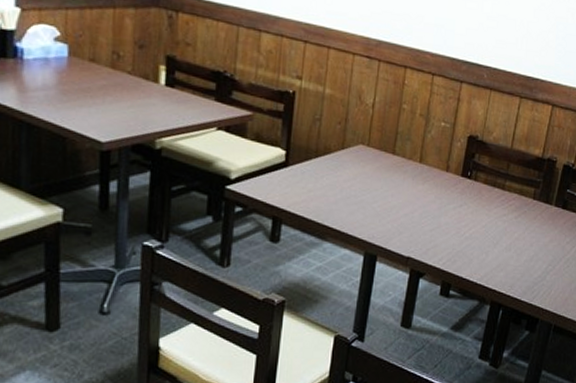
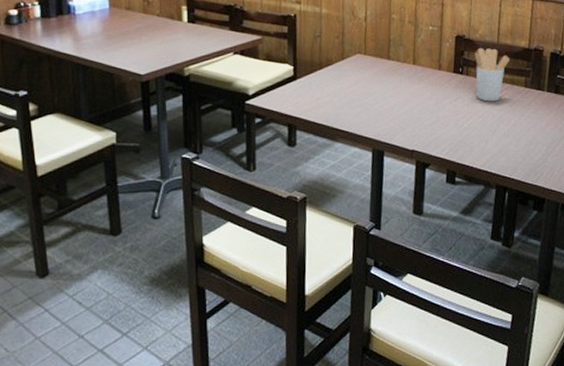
utensil holder: none [482,151,521,212] -> present [475,47,510,102]

